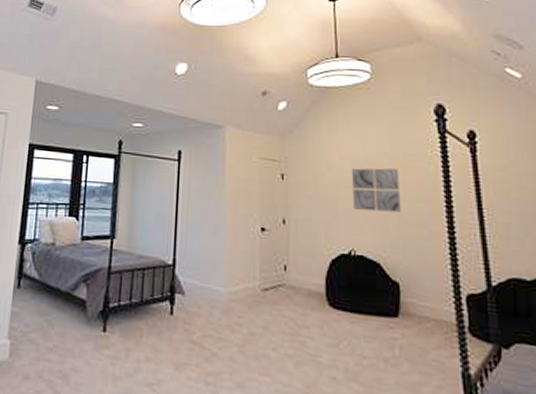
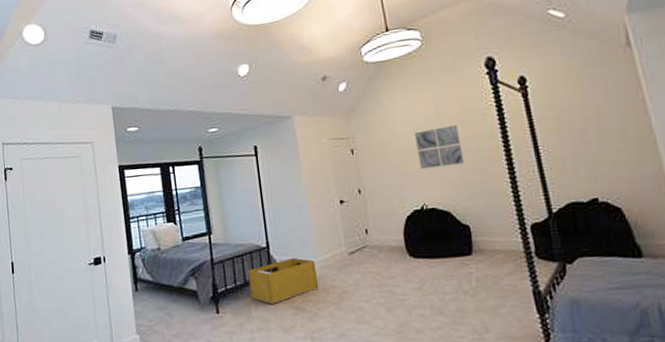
storage bin: none [144,282,223,333] -> present [247,257,318,304]

